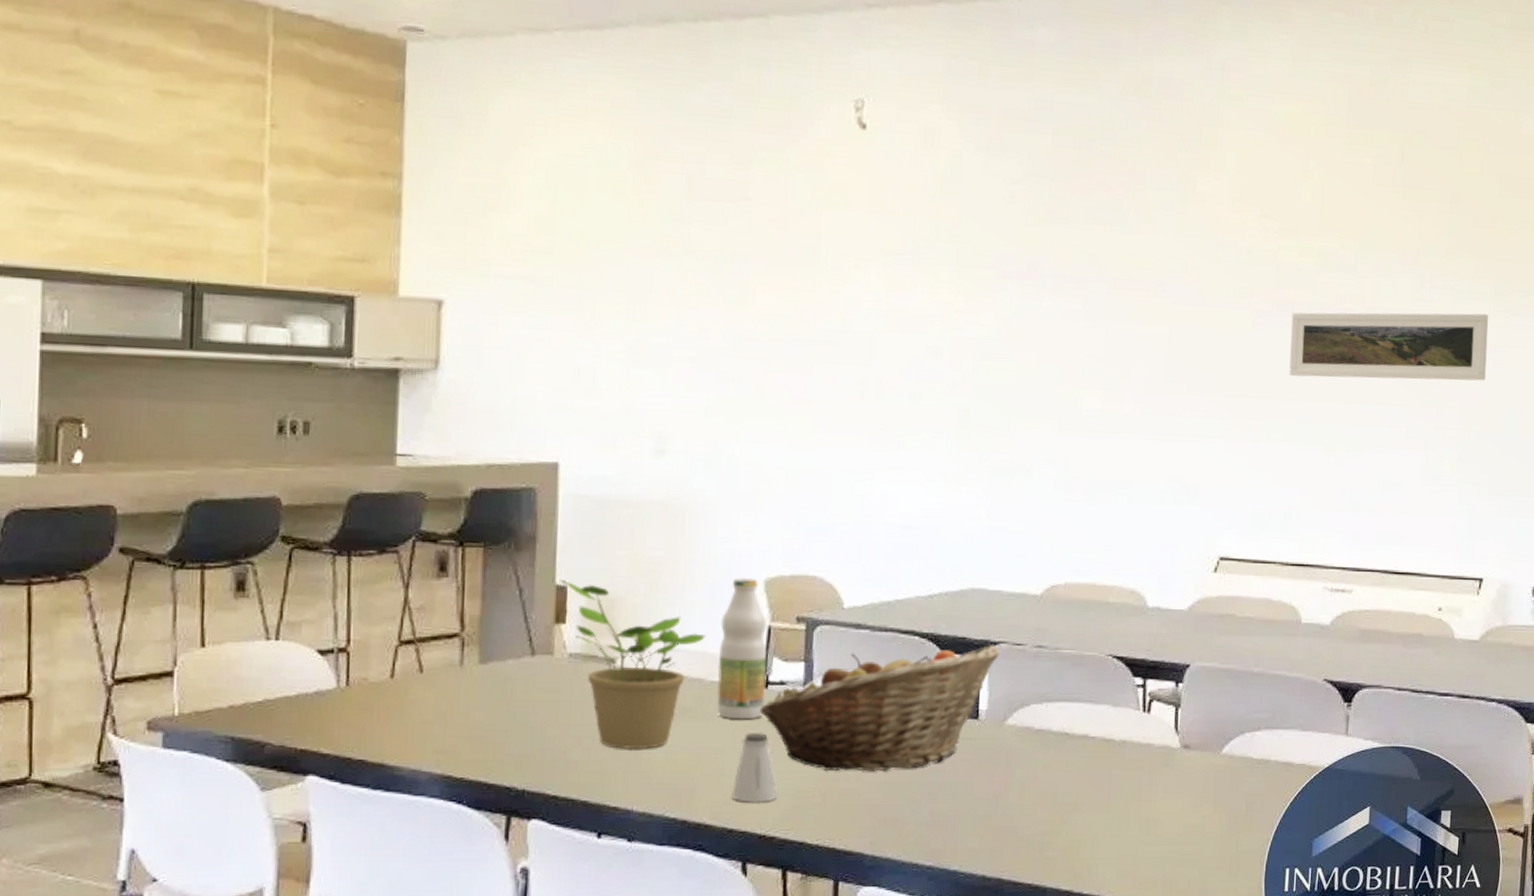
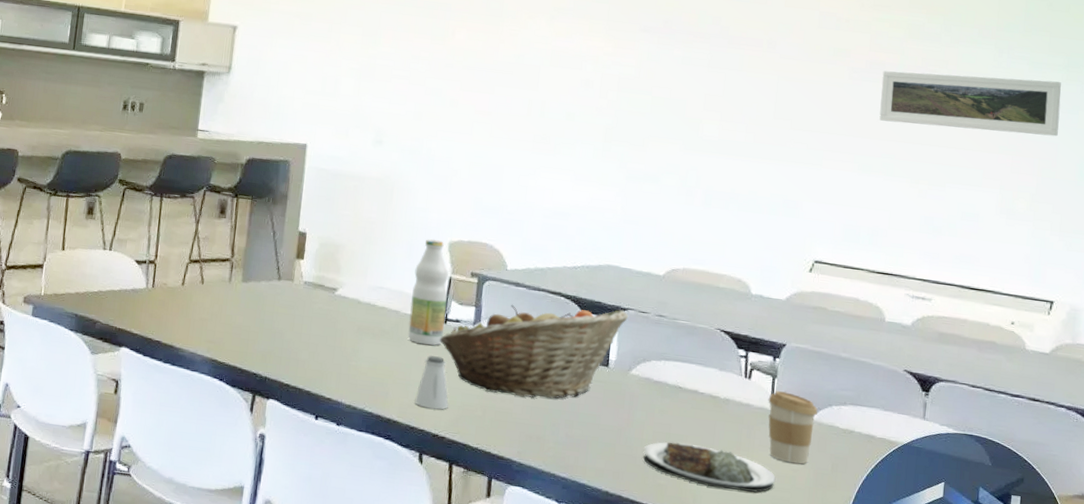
potted plant: present [560,578,706,750] -> none [302,227,403,358]
plate: none [1025,801,1183,852] -> present [643,442,776,493]
coffee cup: none [1171,722,1229,809] -> present [768,391,819,465]

